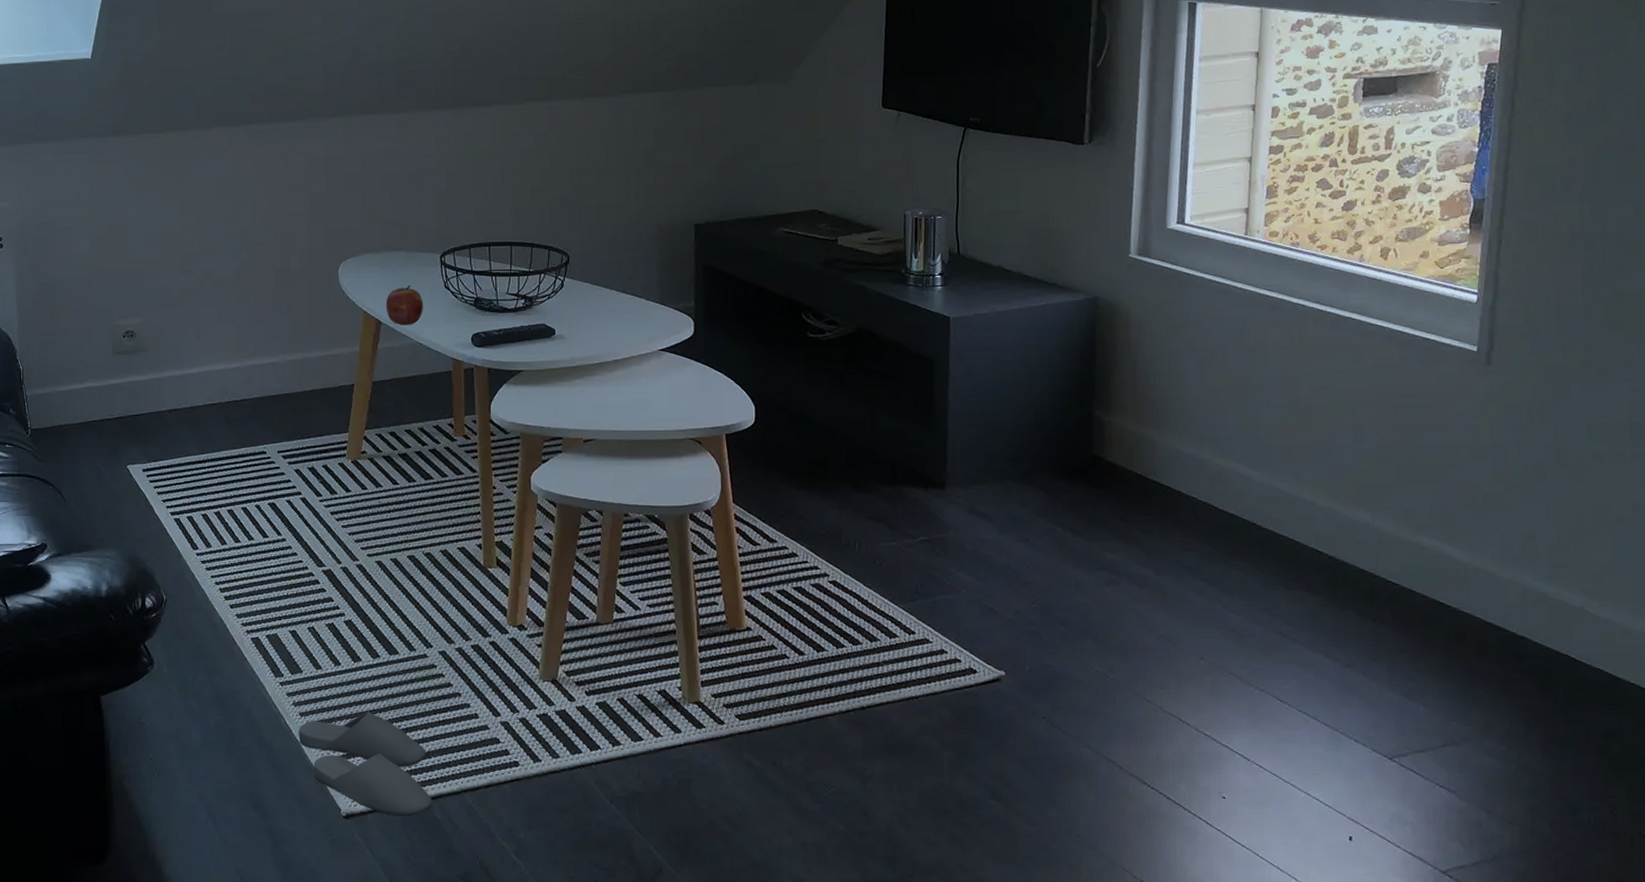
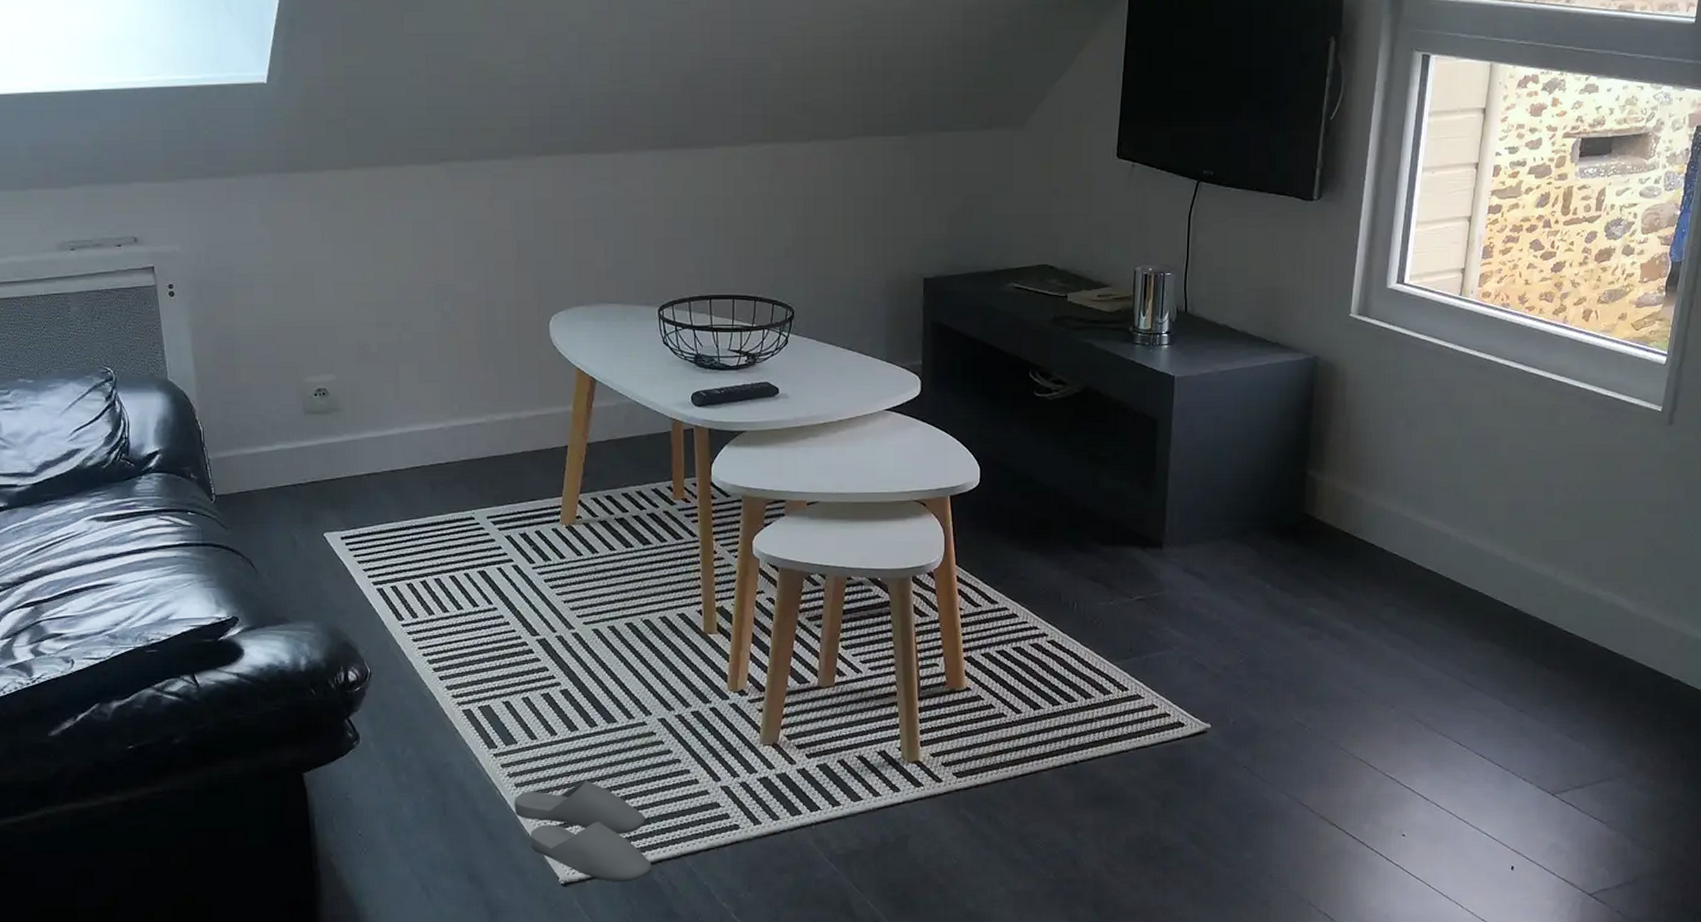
apple: present [386,286,424,325] -> none [600,341,641,383]

